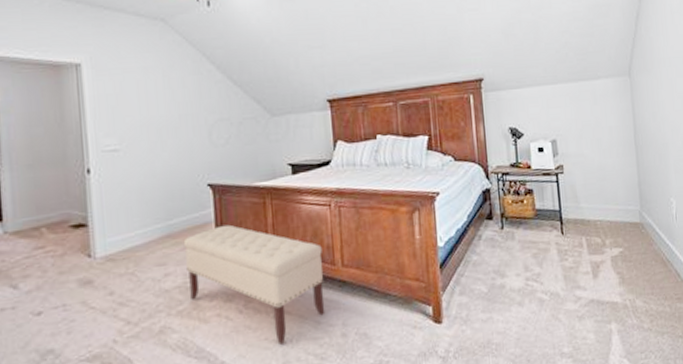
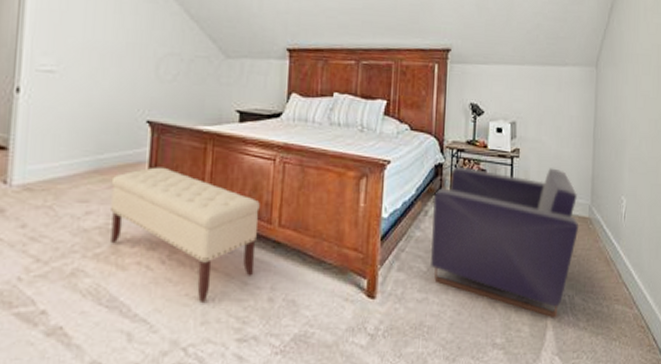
armchair: none [484,179,632,322] -> present [431,166,579,317]

